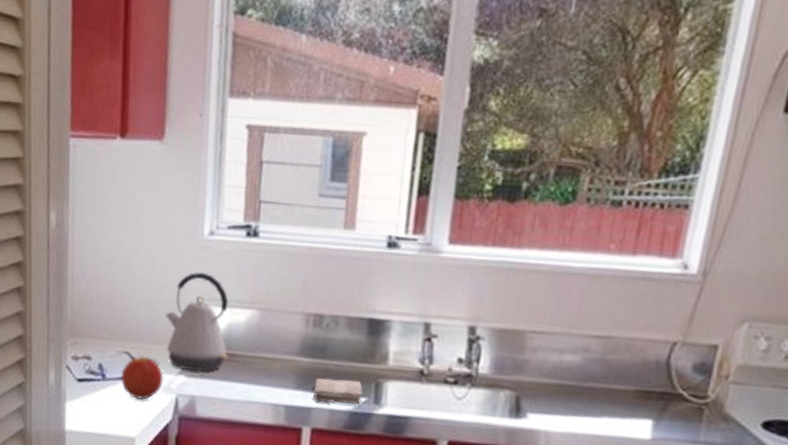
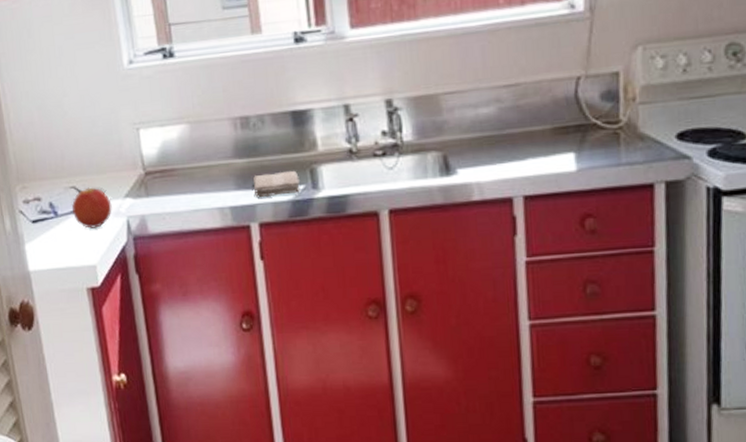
kettle: present [165,272,229,372] -> none [102,99,168,192]

